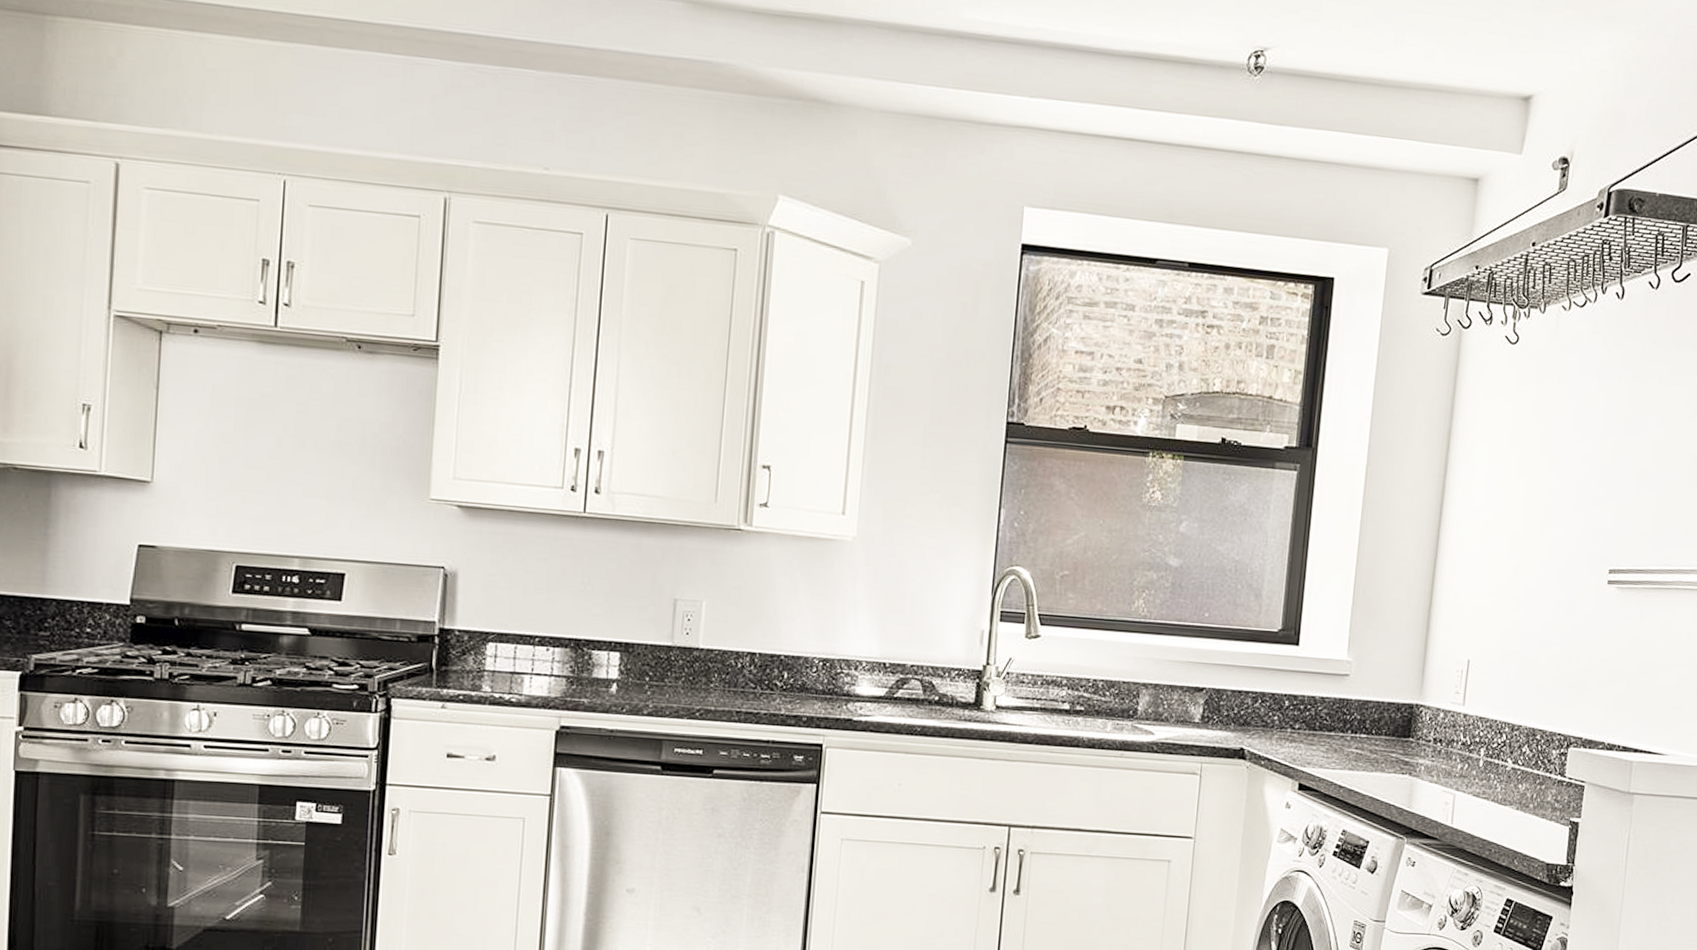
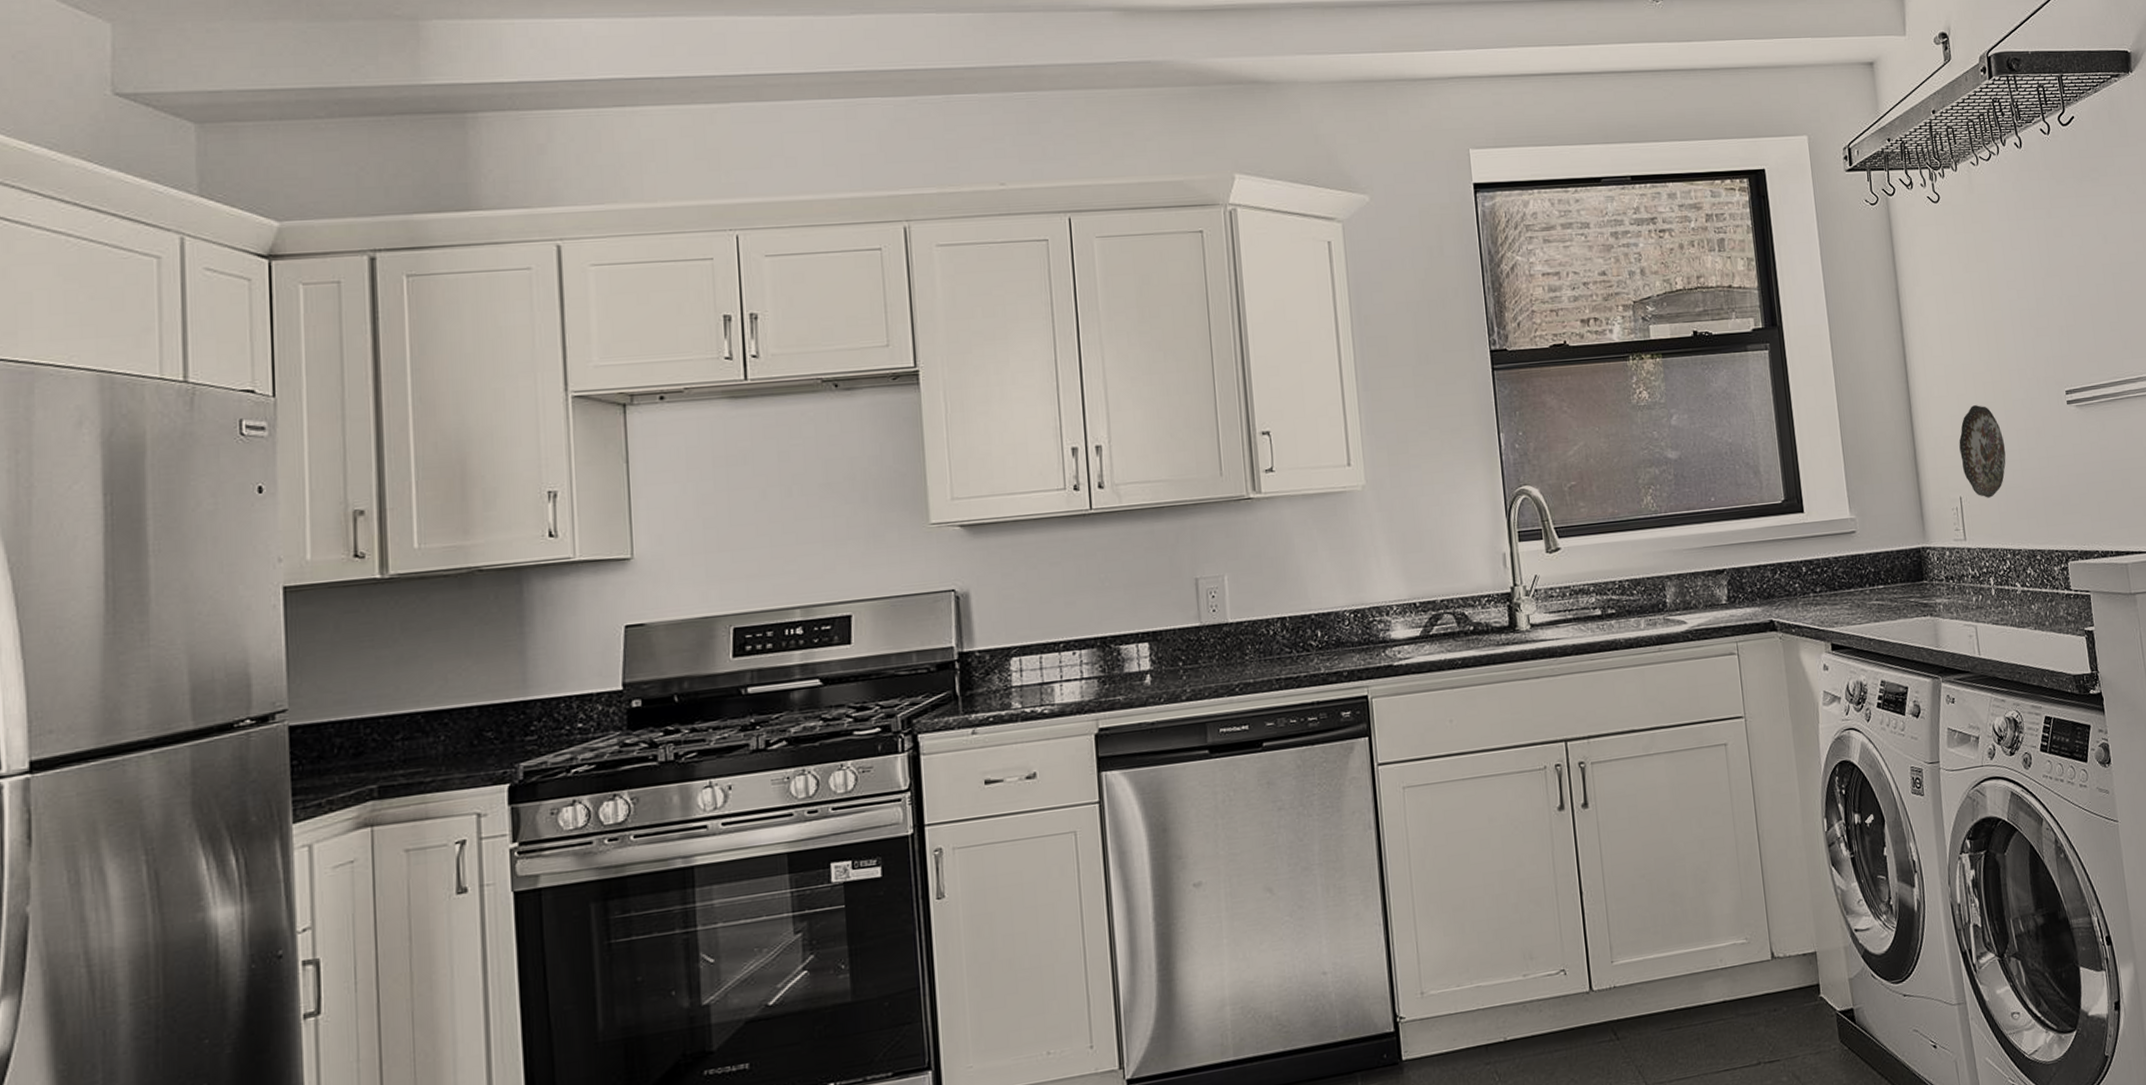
decorative plate: none [1478,567,1529,667] -> present [1959,405,2006,498]

